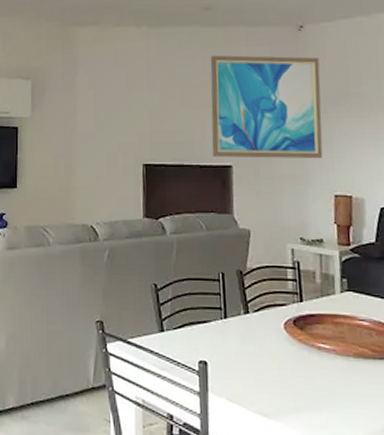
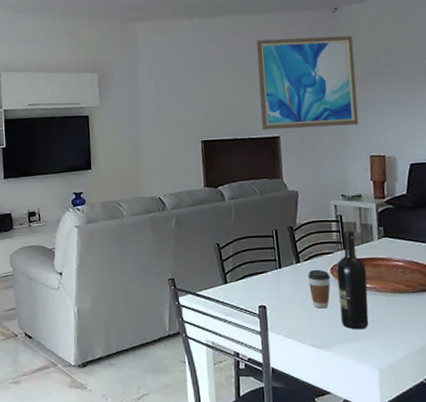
coffee cup: none [257,322,284,370] -> present [308,269,331,309]
wine bottle: none [291,280,327,399] -> present [336,230,369,330]

